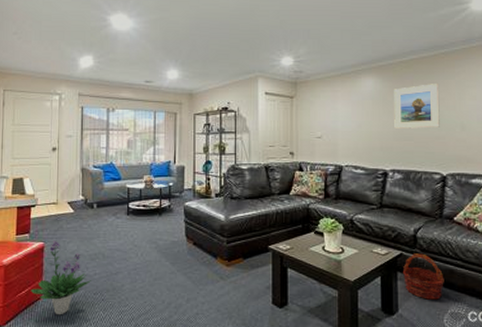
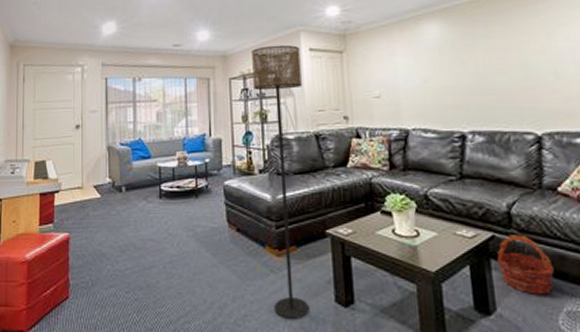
potted plant: present [30,240,91,315] -> none [56,230,122,319]
floor lamp: none [215,87,257,318] -> present [252,44,310,320]
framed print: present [394,84,440,129] -> none [464,24,527,81]

